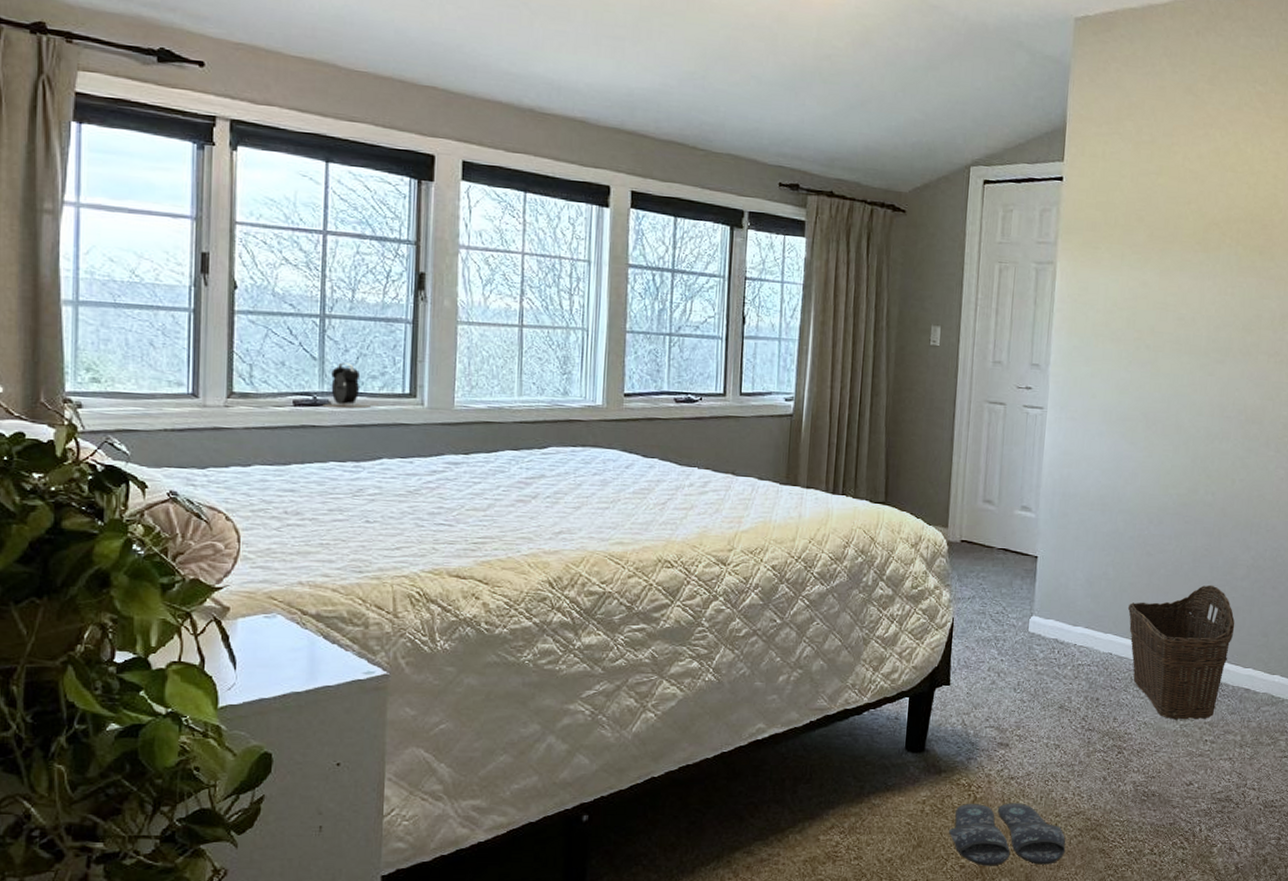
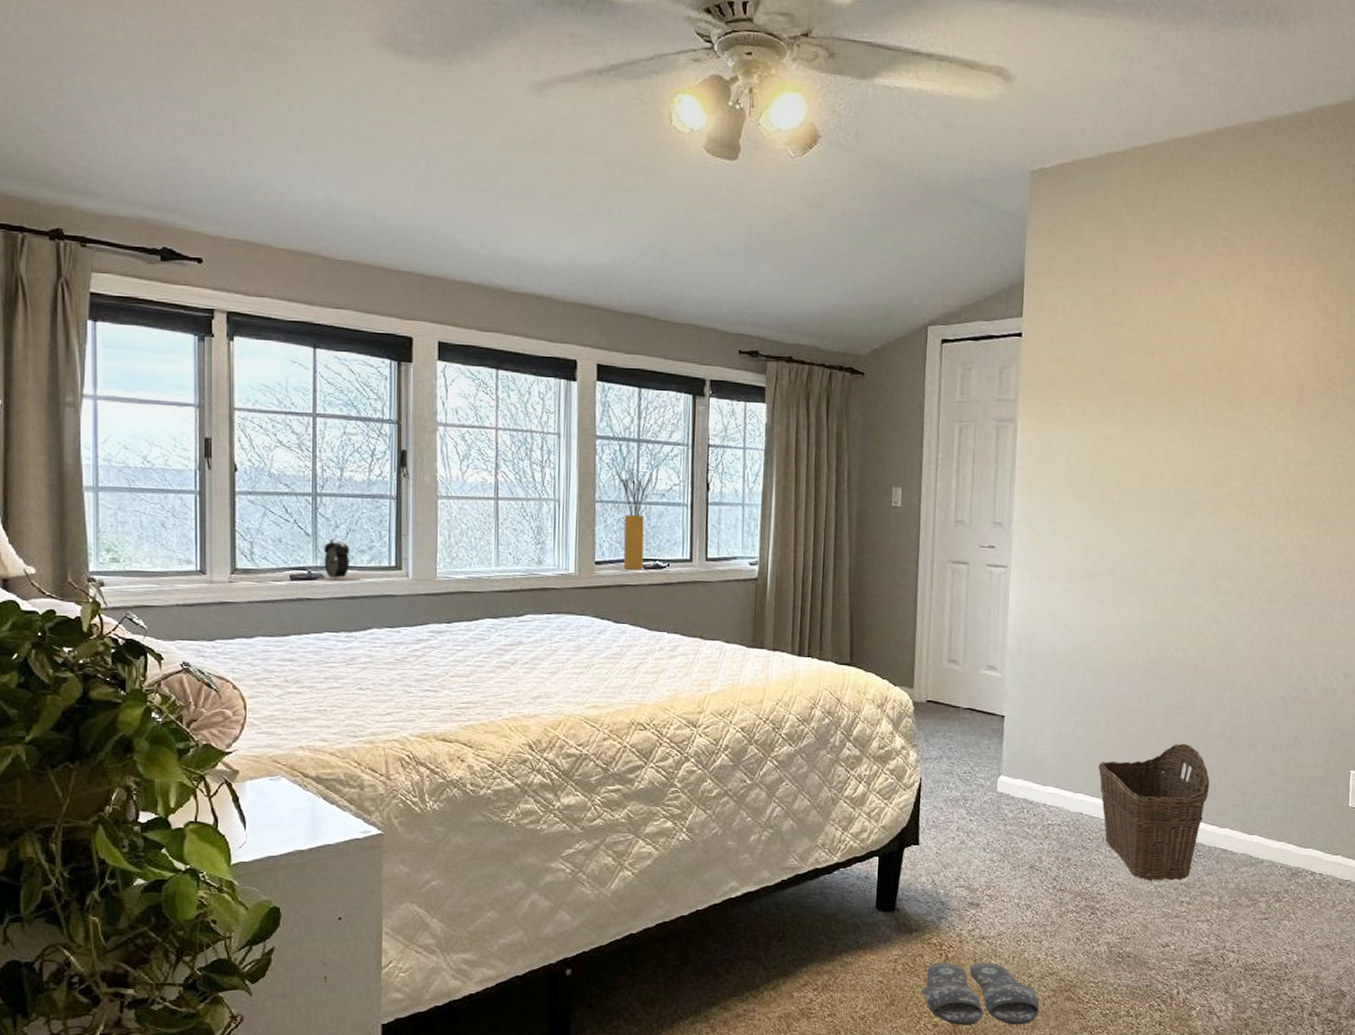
vase: none [646,294,687,404] -> present [613,464,653,570]

